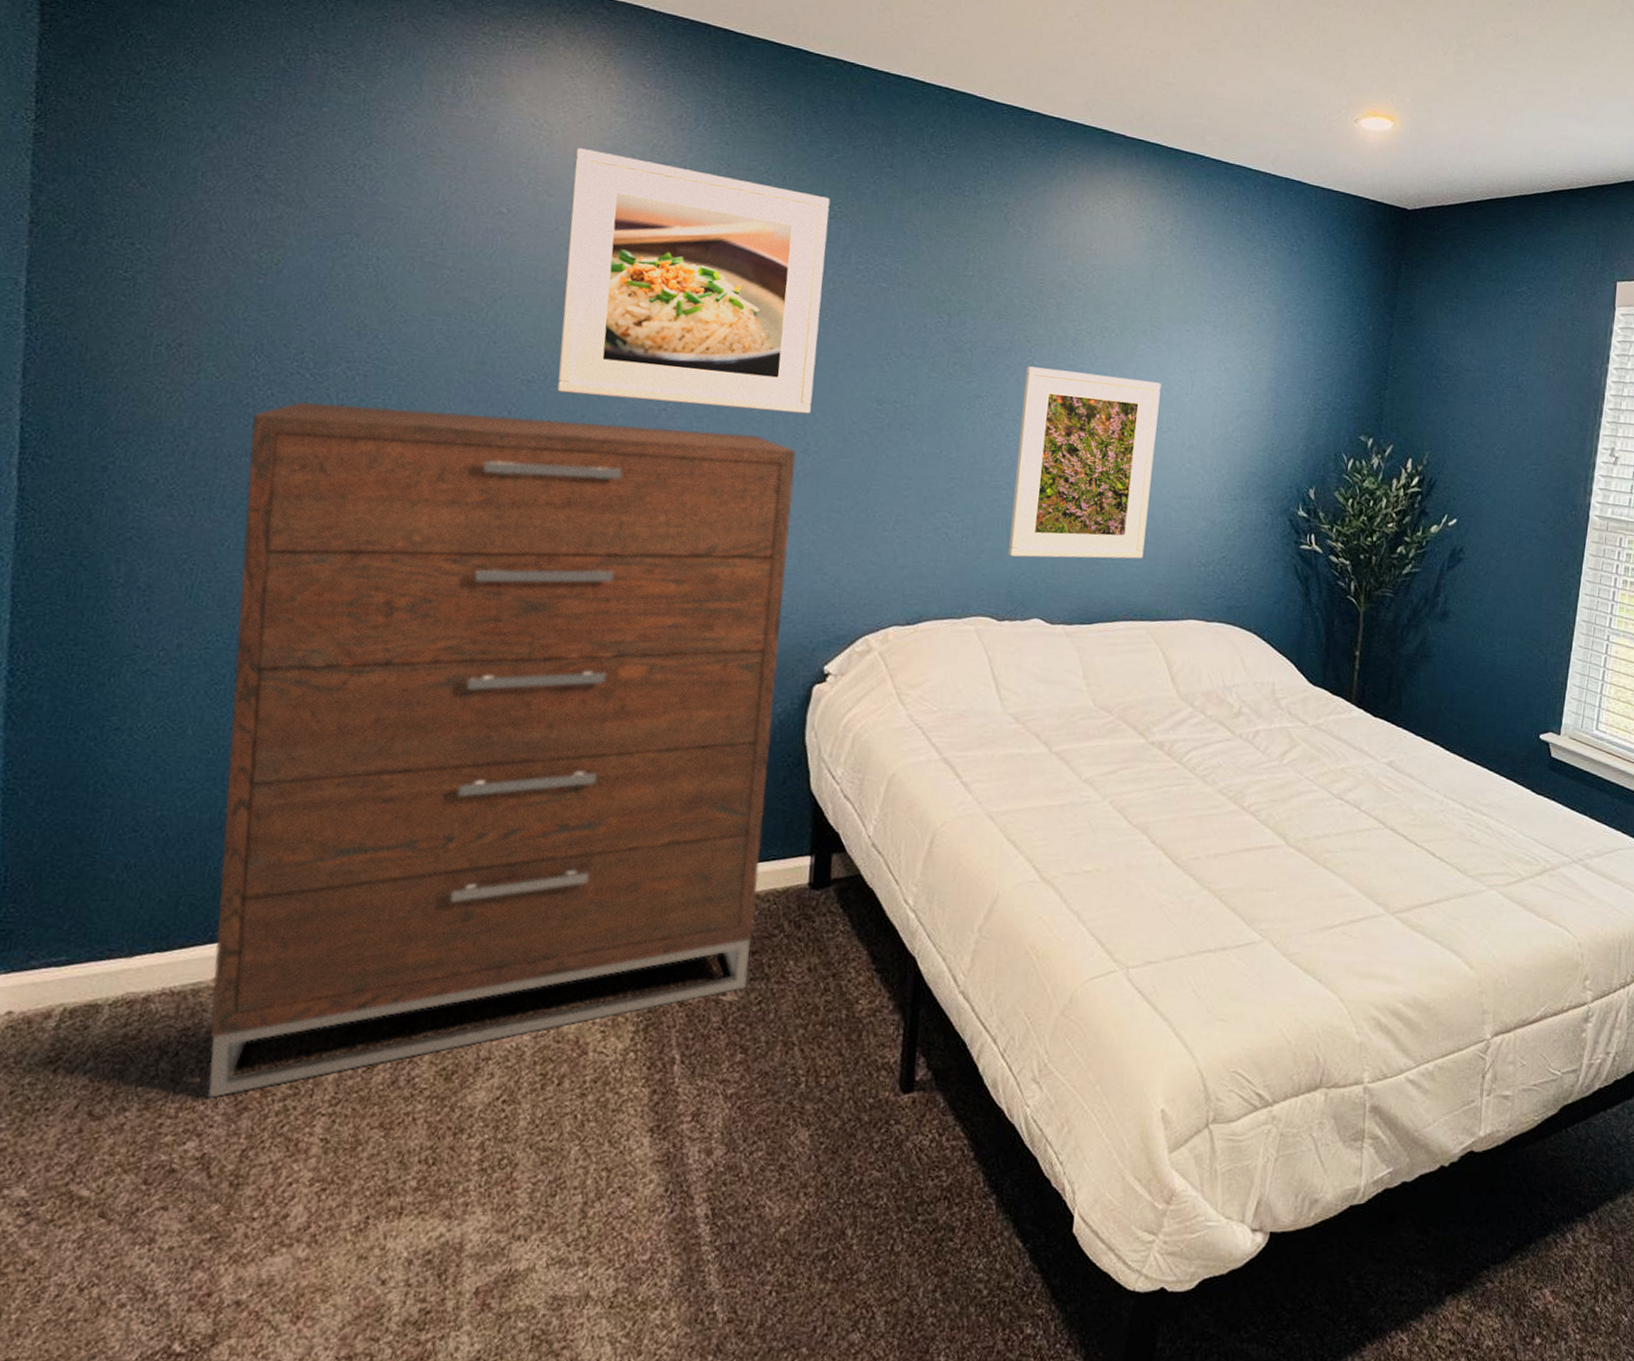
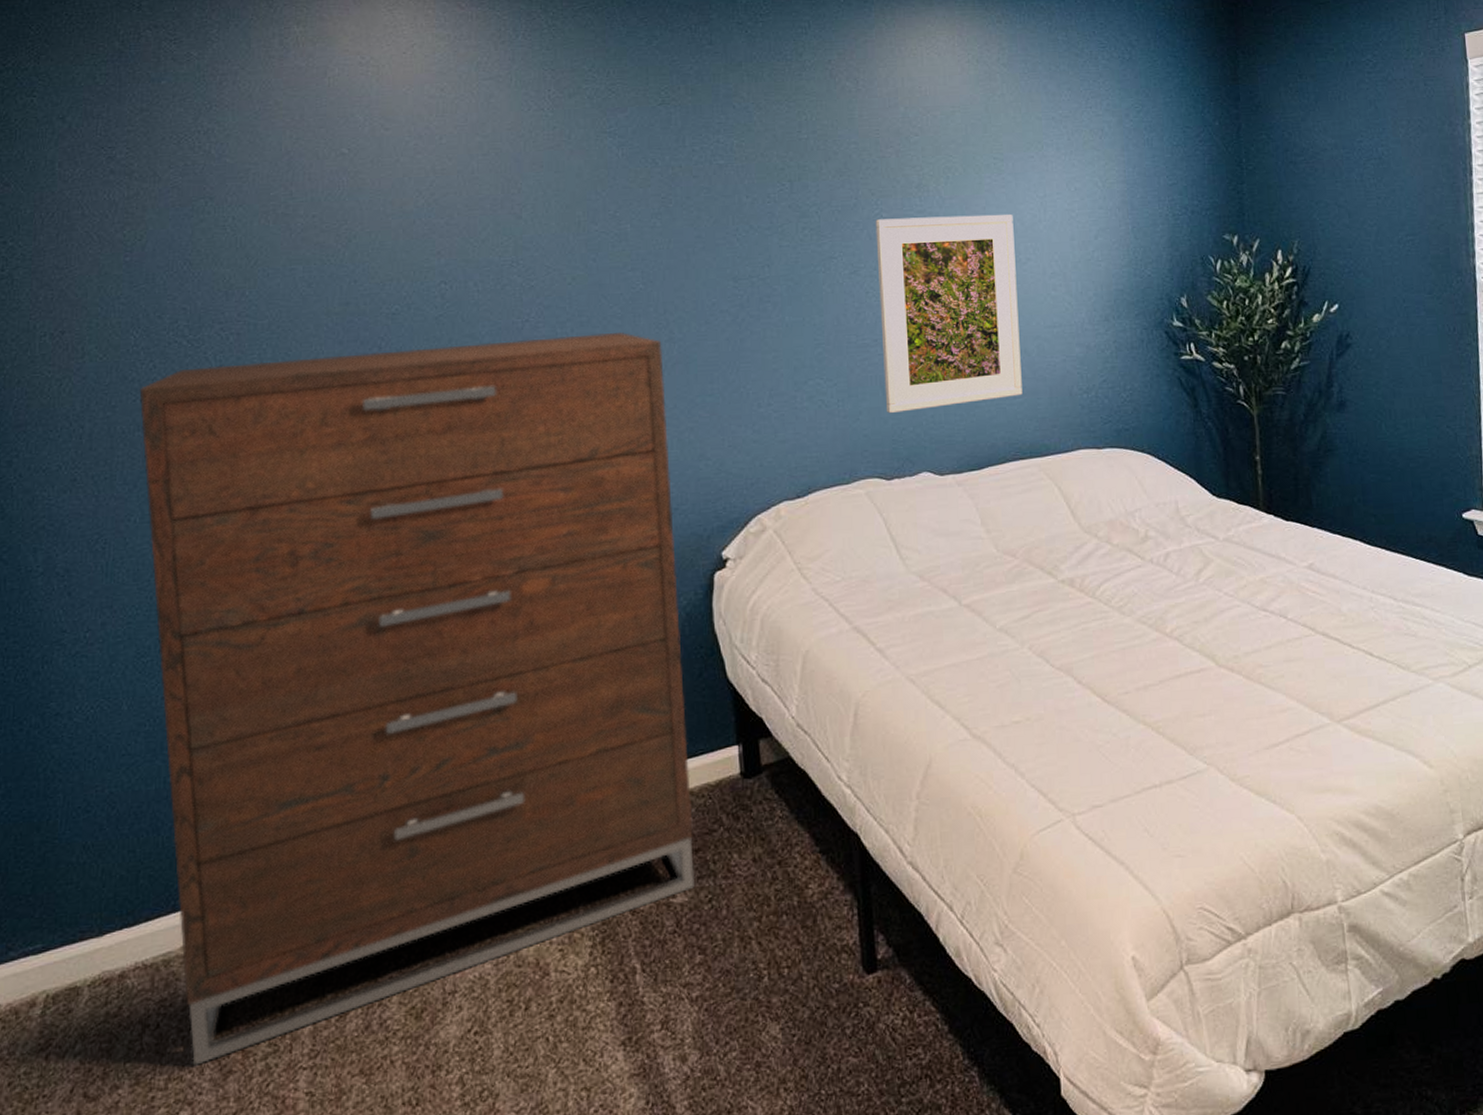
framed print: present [557,148,830,414] -> none [406,77,669,320]

